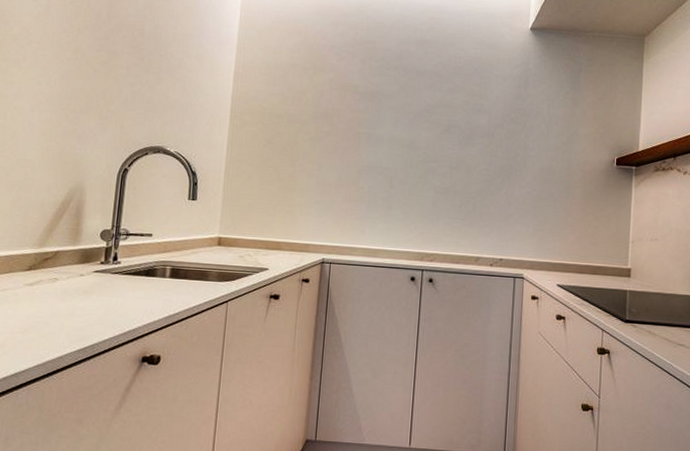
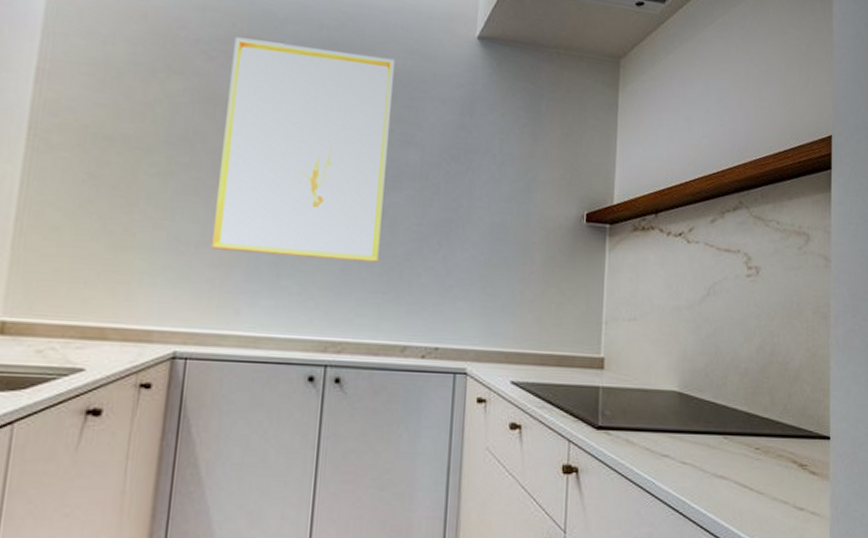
wall art: none [344,42,468,198] -> present [210,37,395,263]

